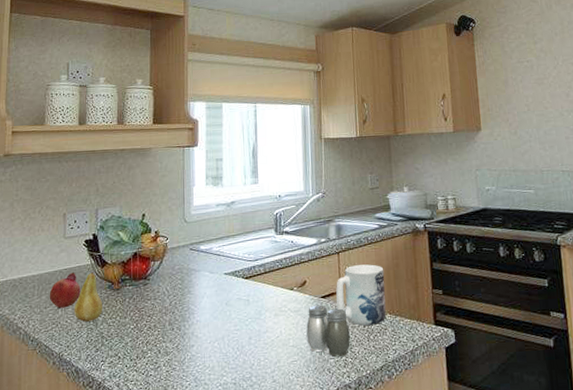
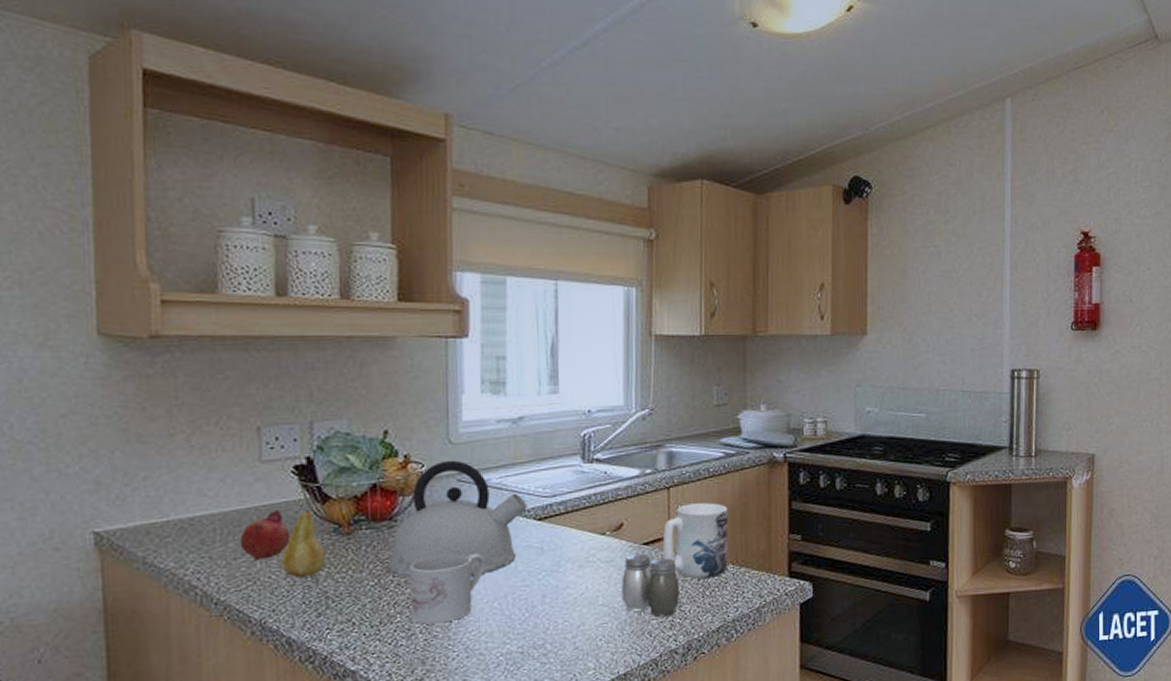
kettle: none [142,234,238,323] -> present [387,460,527,578]
mug: none [157,304,209,359] -> present [409,553,485,624]

